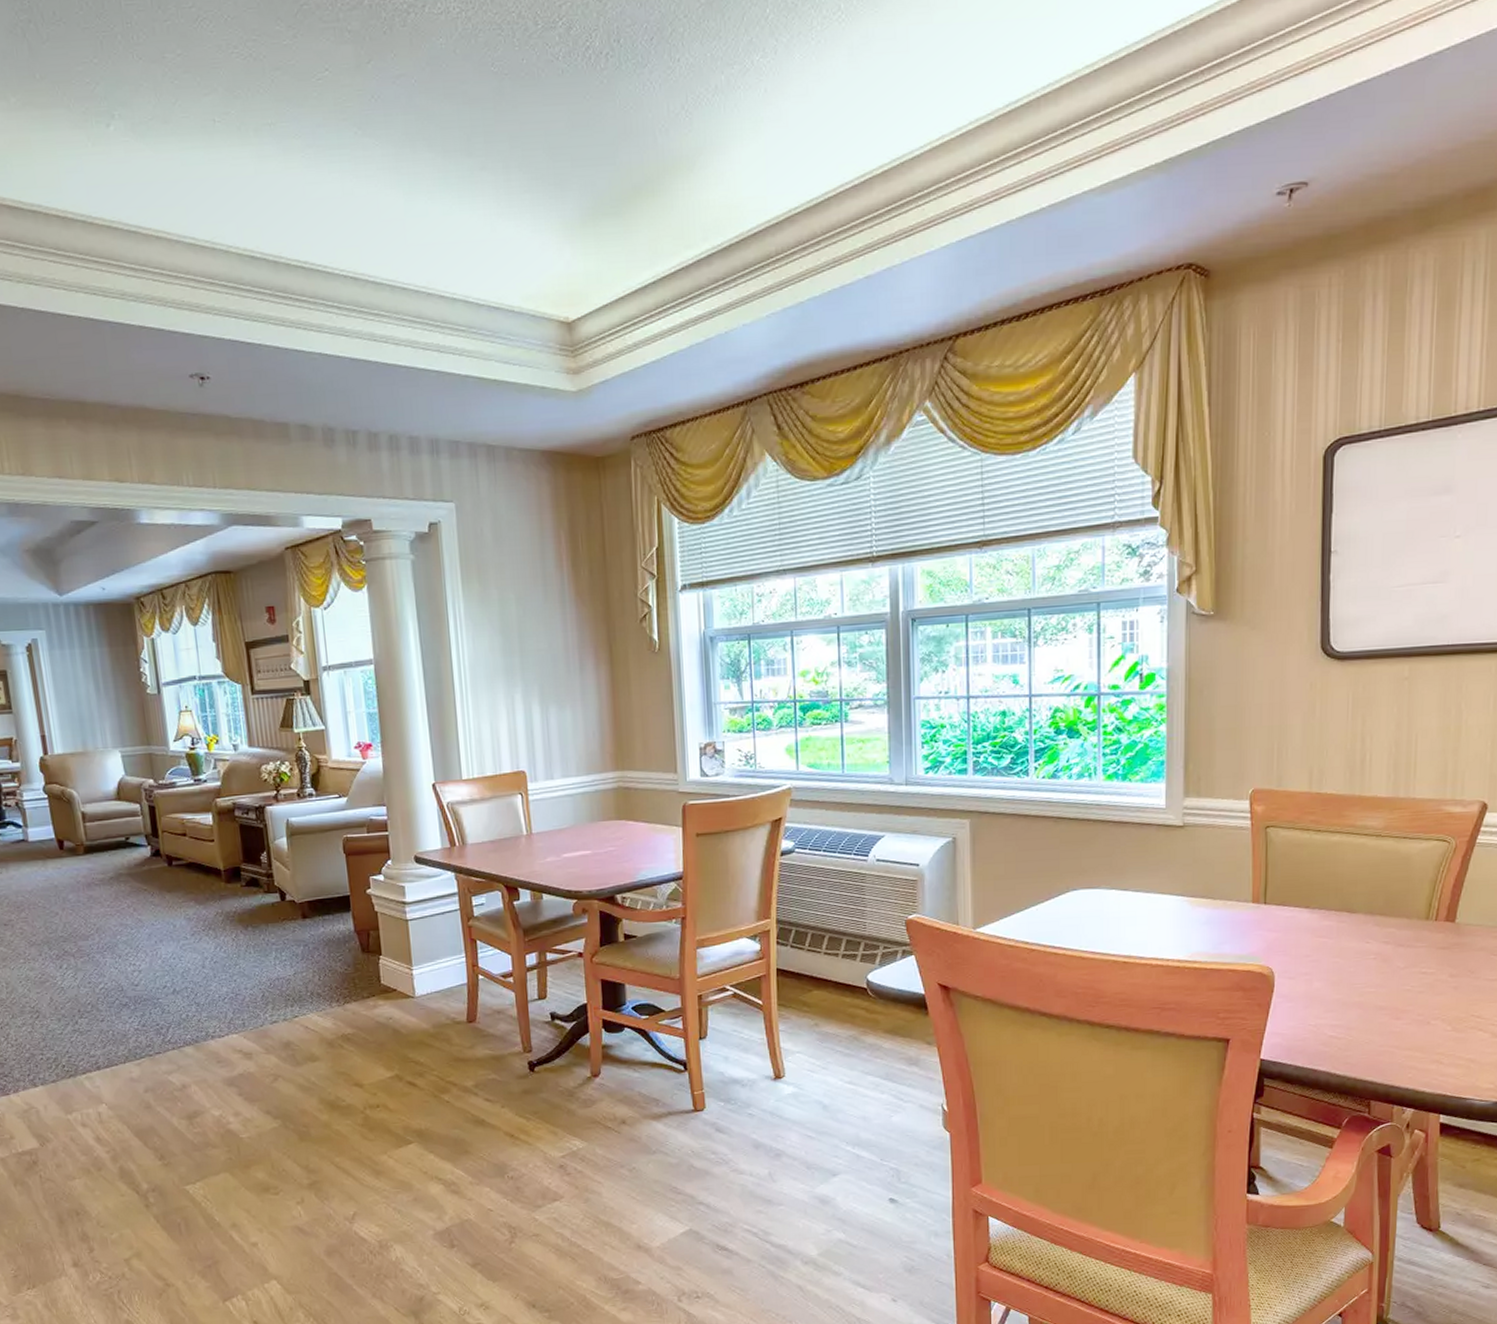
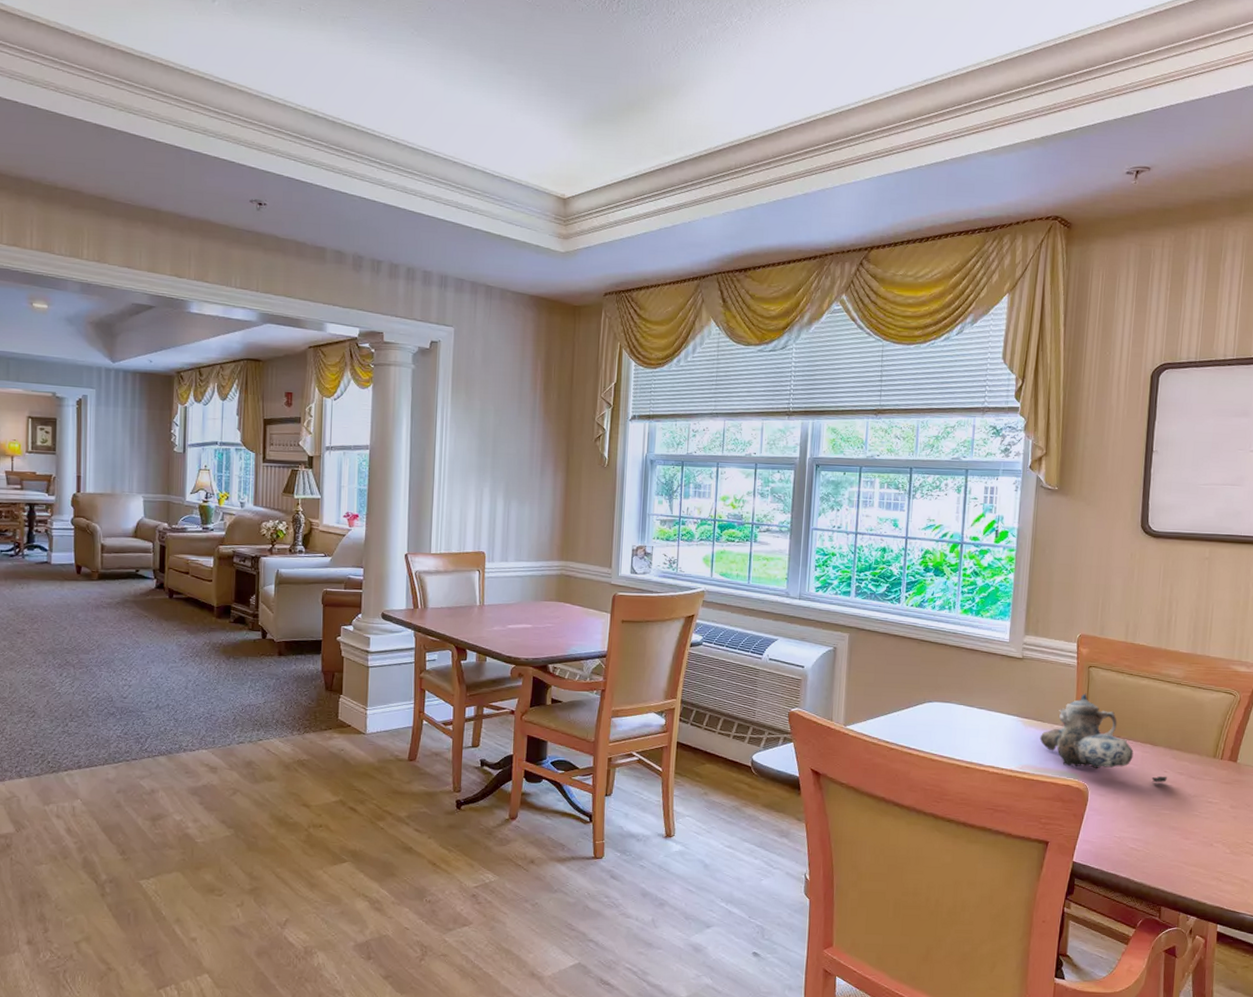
teapot: none [1211,859,1370,956] -> present [1039,693,1167,782]

